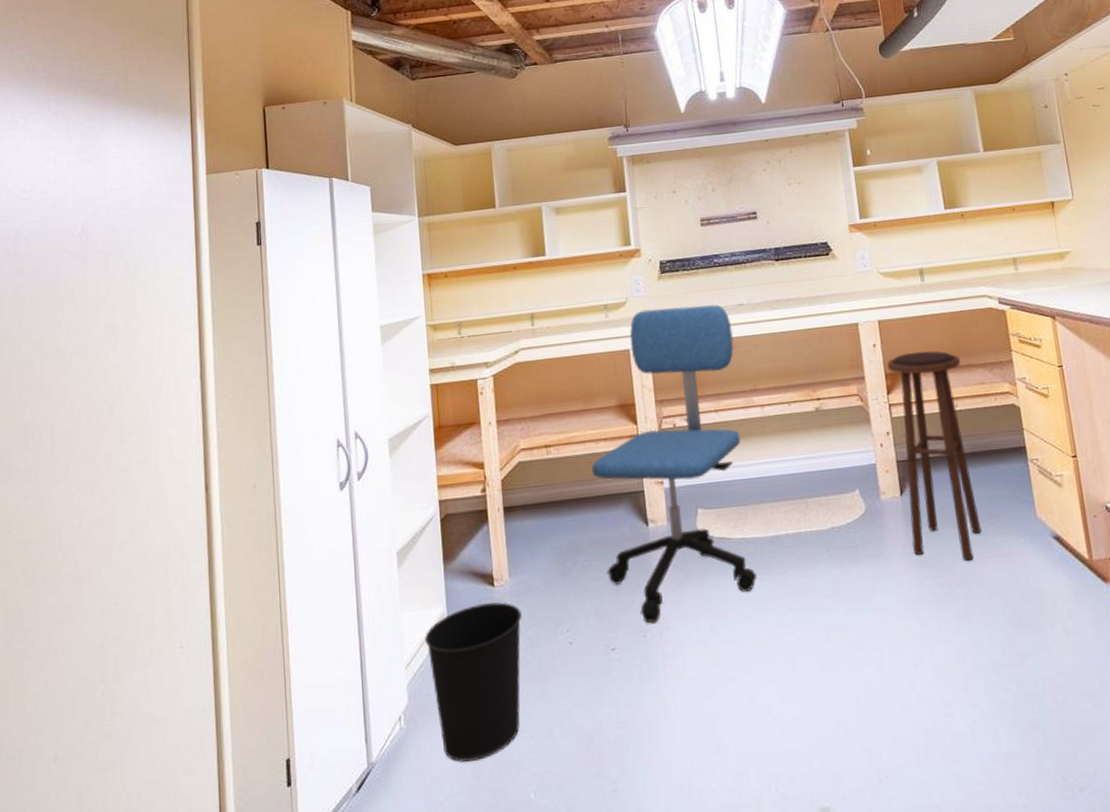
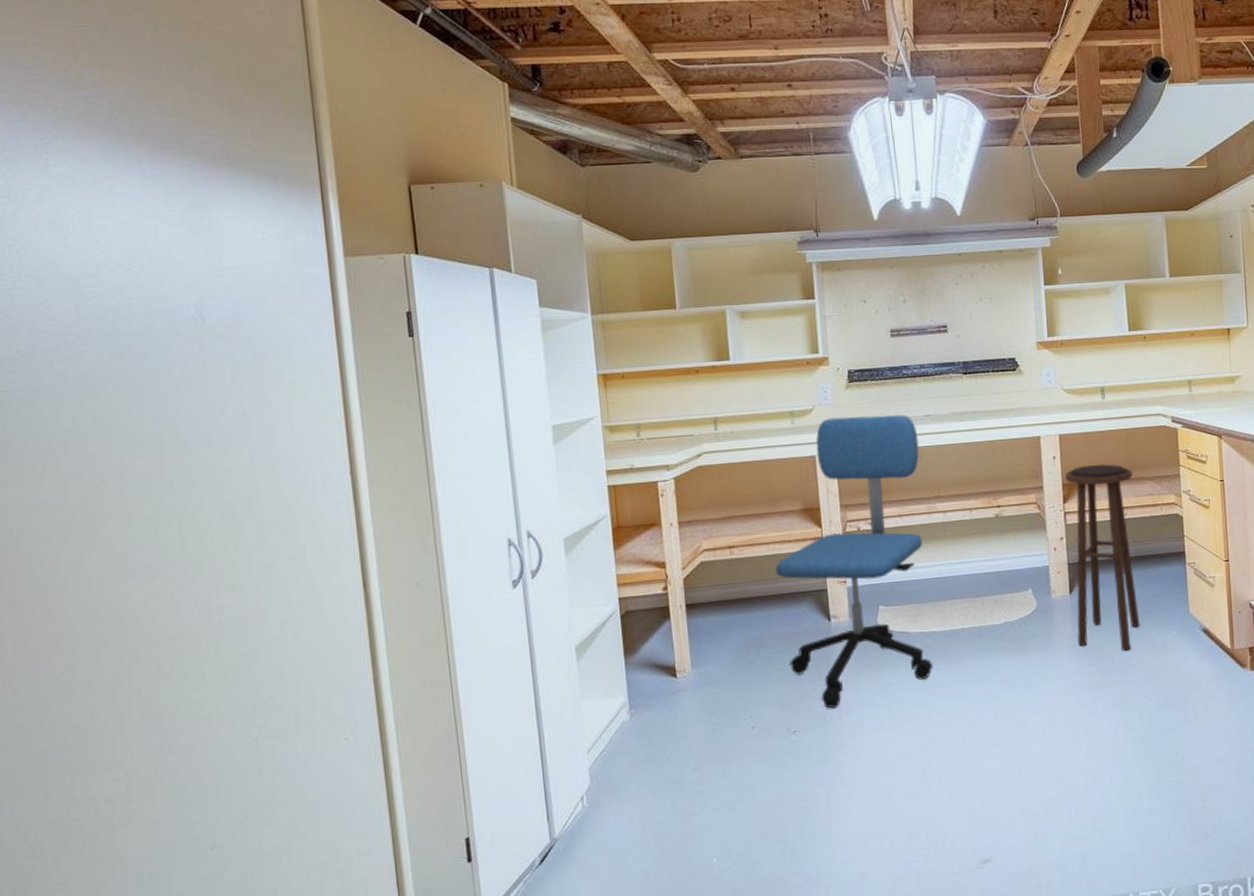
wastebasket: present [425,602,522,762] -> none [606,692,704,835]

